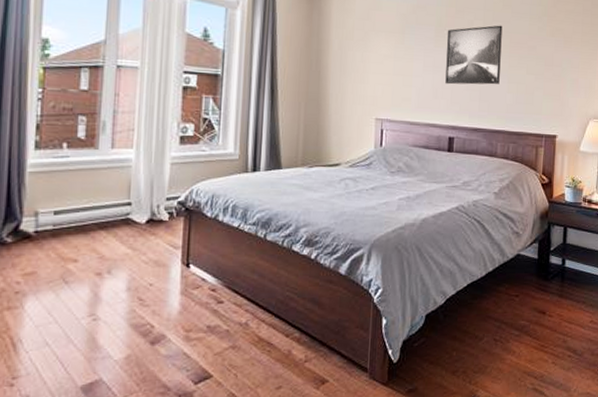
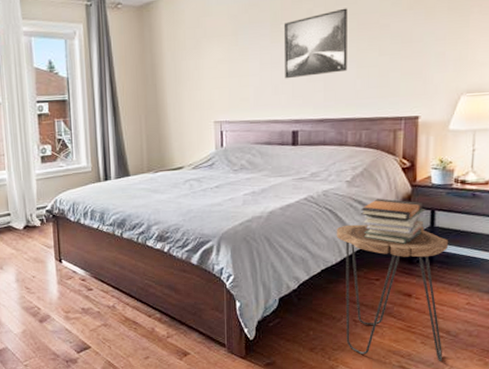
side table: none [482,237,577,382] -> present [336,224,448,361]
book stack: none [505,212,559,261] -> present [361,198,425,245]

